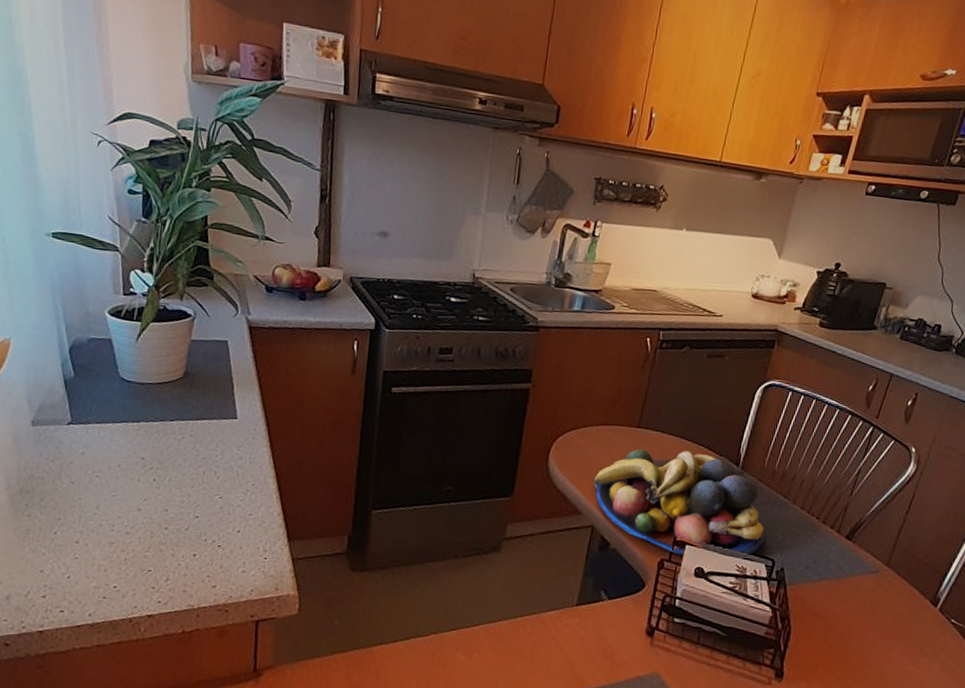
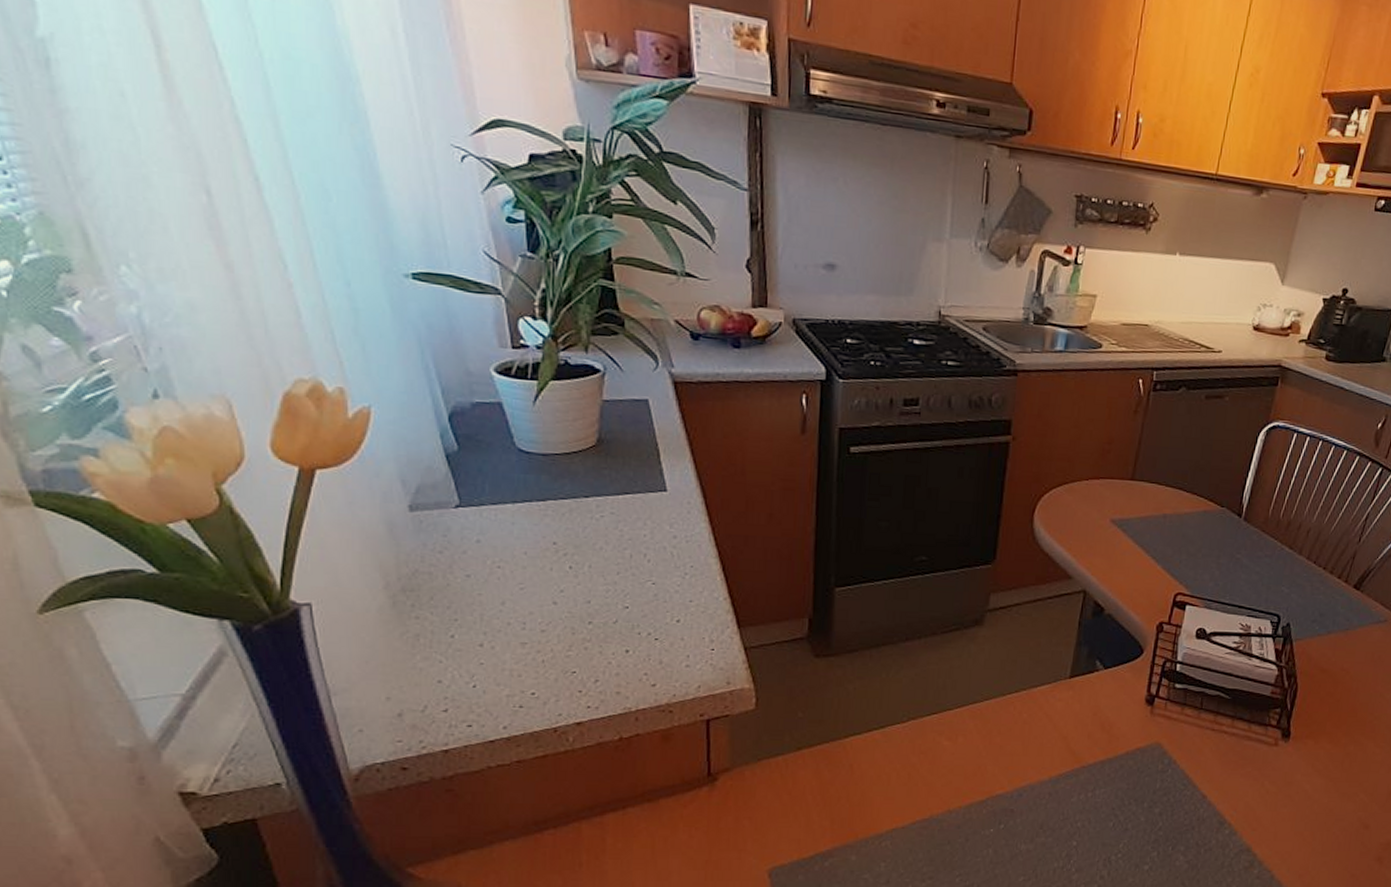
fruit bowl: present [593,448,766,556] -> none [1084,502,1271,617]

